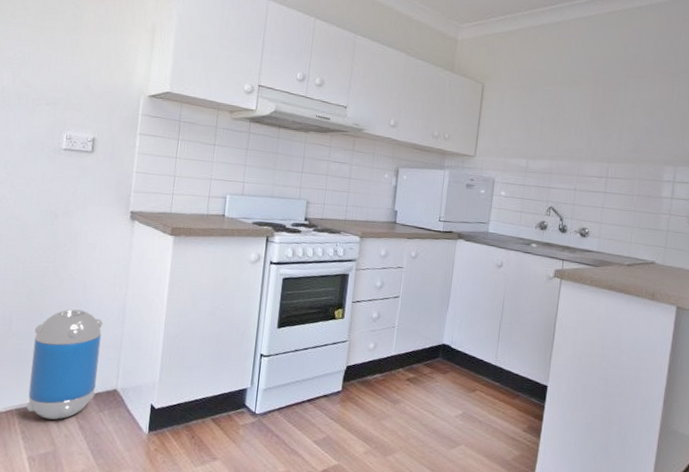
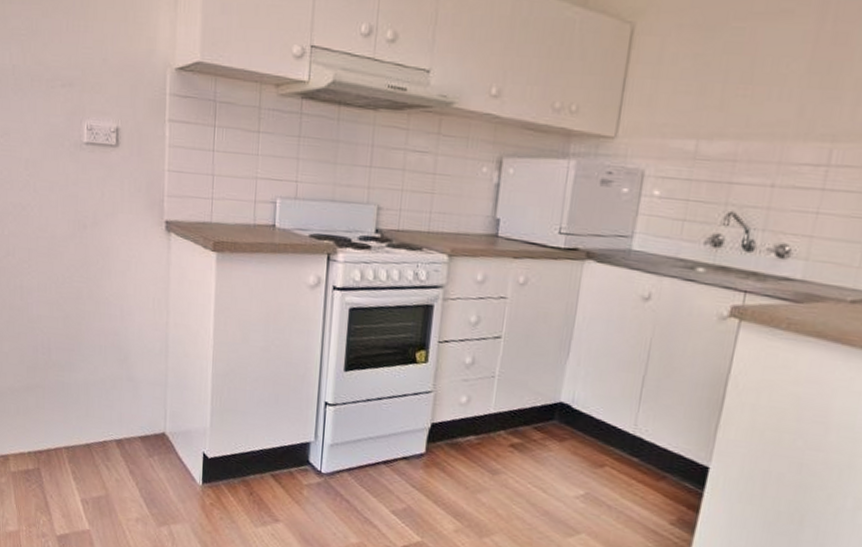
trash can: present [26,309,103,420] -> none [74,338,145,462]

